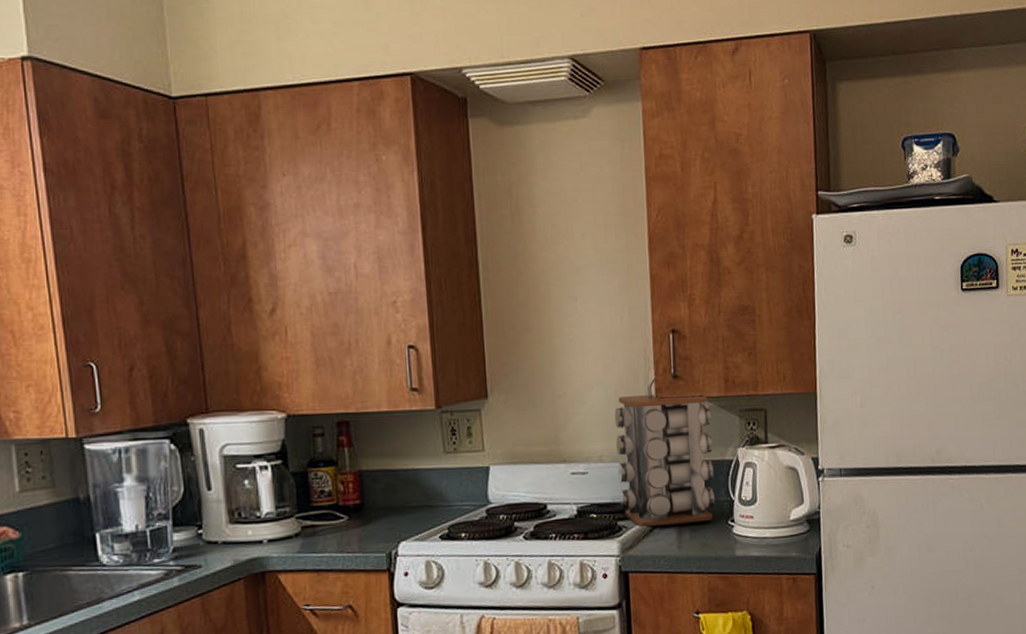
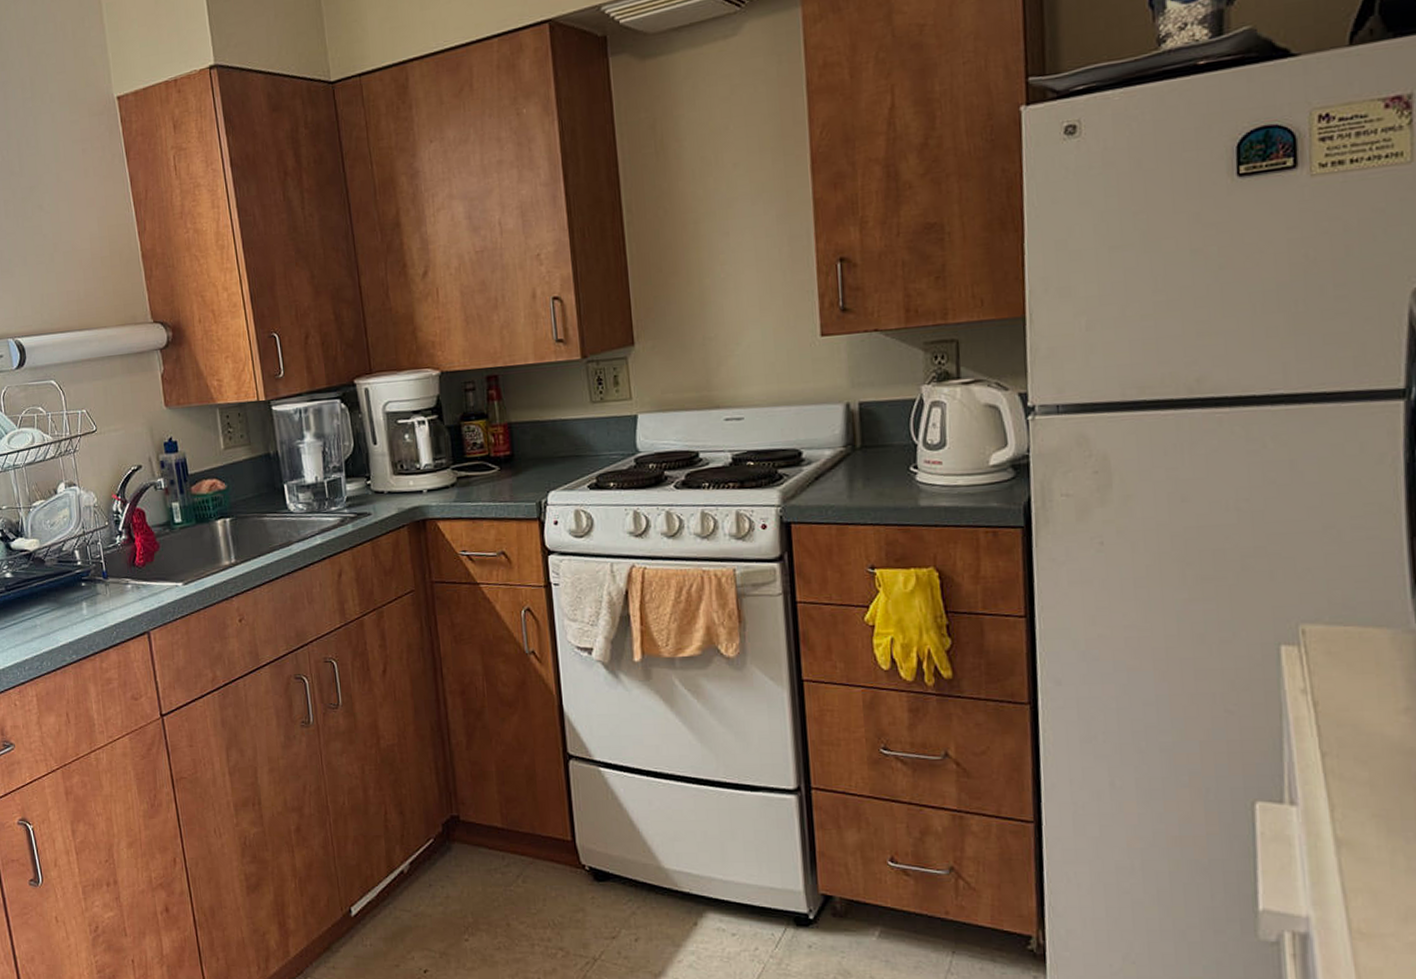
spice rack: present [614,376,716,527] -> none [773,310,894,475]

